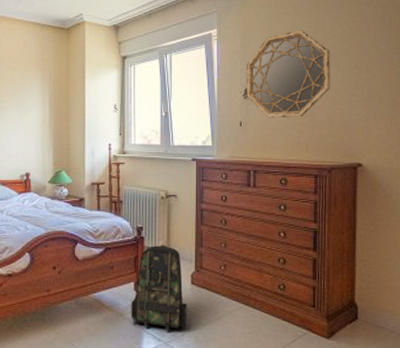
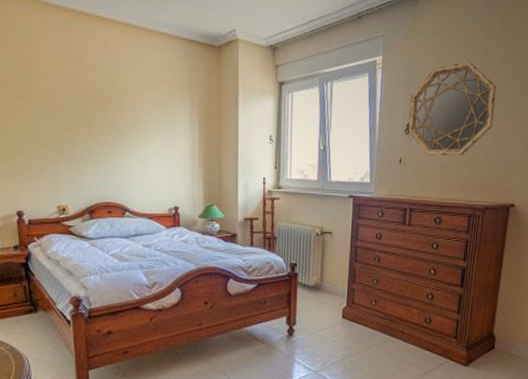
backpack: present [131,244,188,331] -> none [282,280,338,361]

